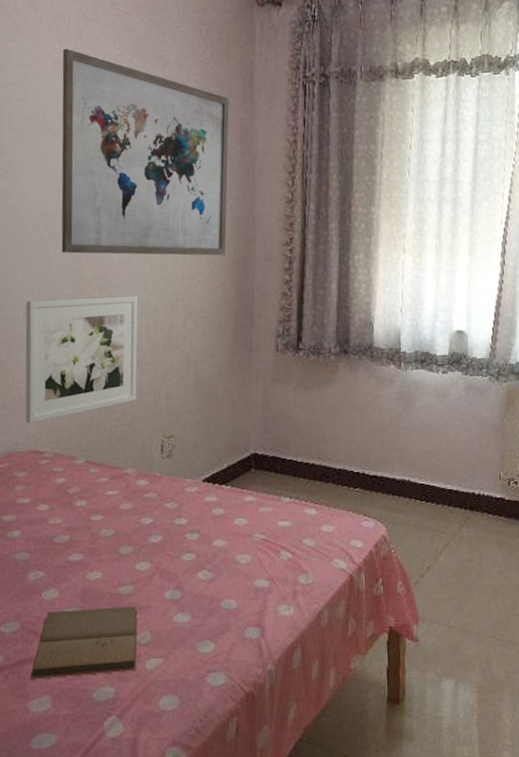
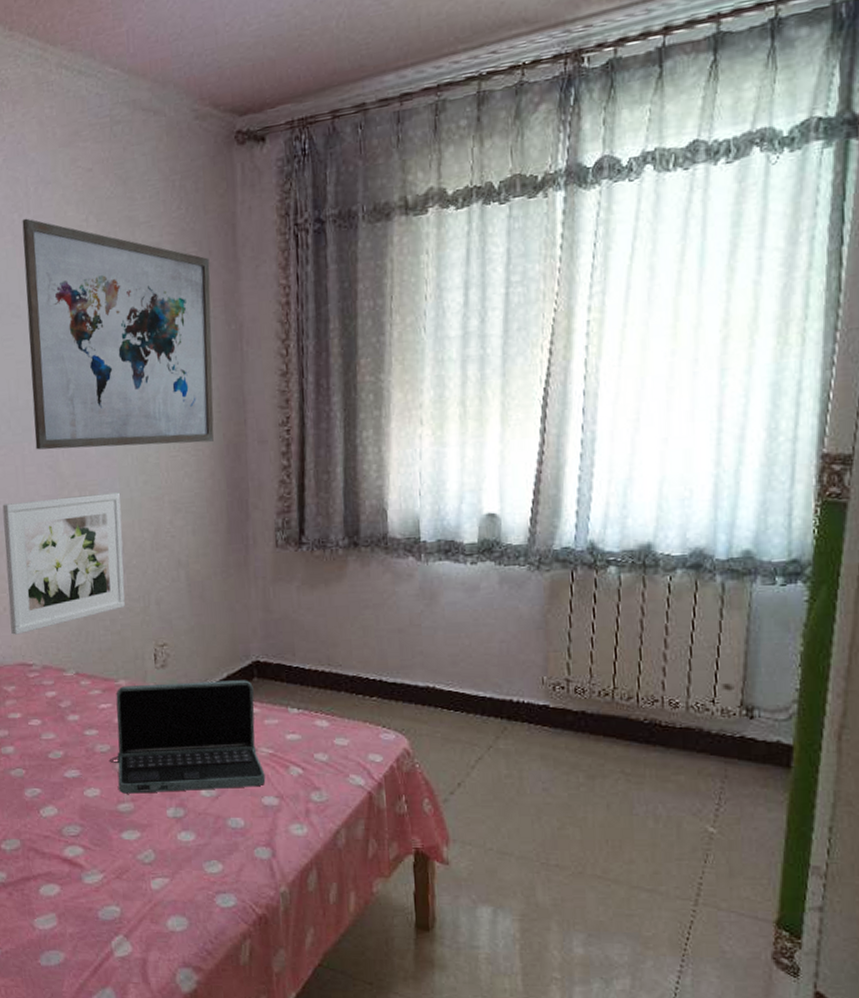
book: present [30,606,138,679] -> none [34,824,142,897]
laptop: none [112,471,258,577] -> present [109,680,266,794]

